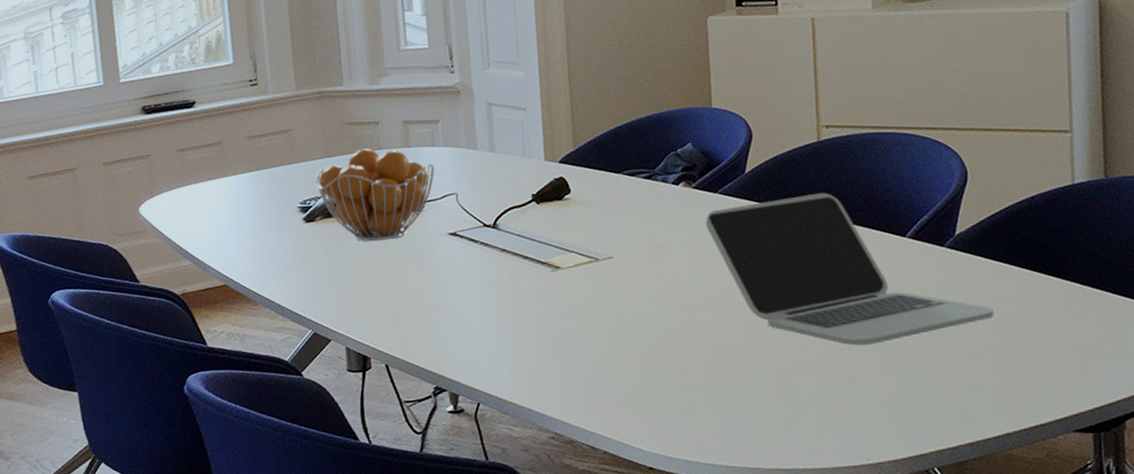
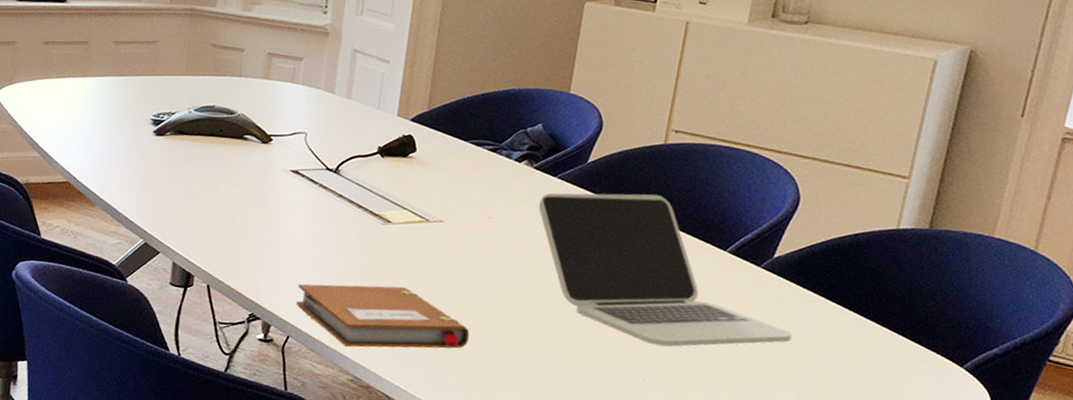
fruit basket: present [315,148,435,242] -> none [172,73,289,167]
notebook: none [478,331,665,404] -> present [296,284,470,349]

